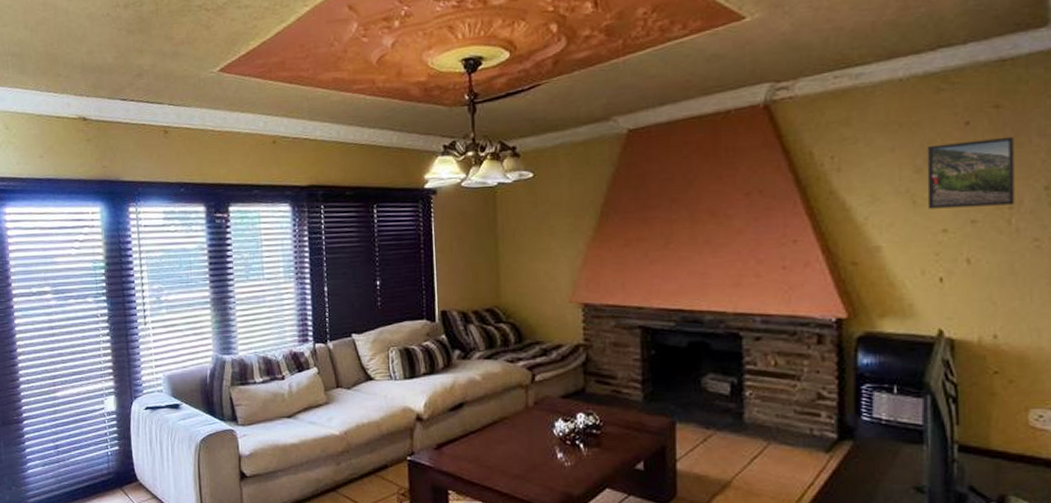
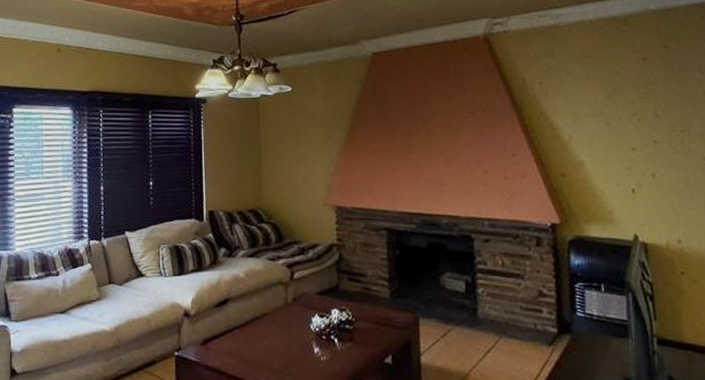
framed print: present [927,136,1015,209] -> none [614,72,686,130]

